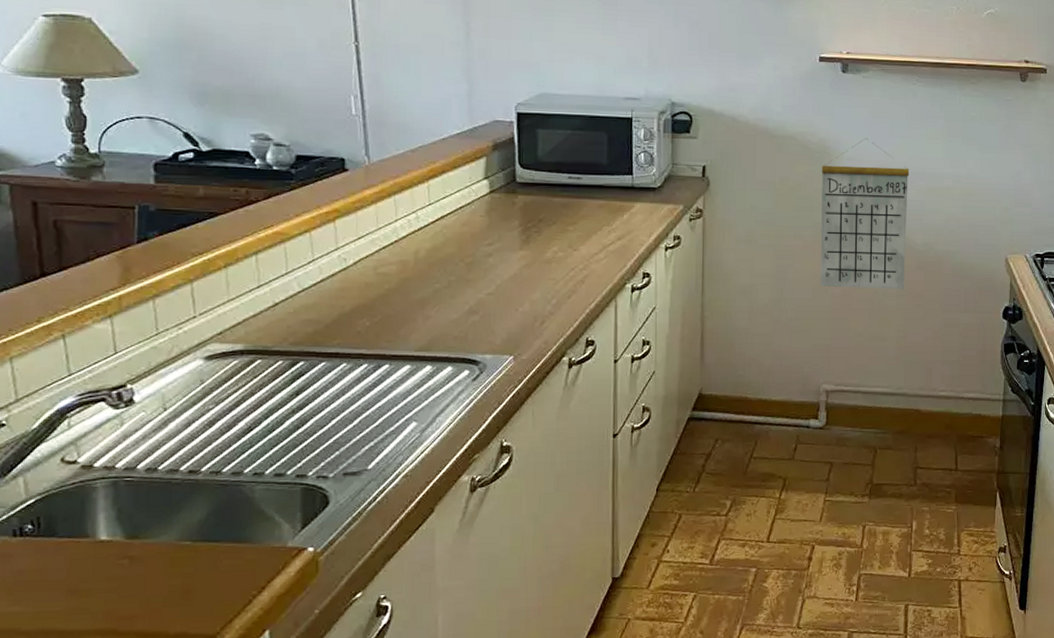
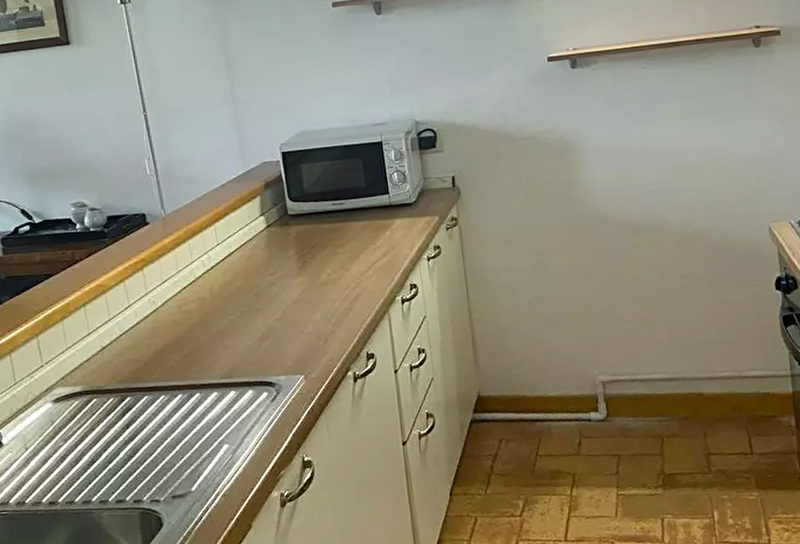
calendar: present [819,138,910,289] -> none [564,127,667,278]

